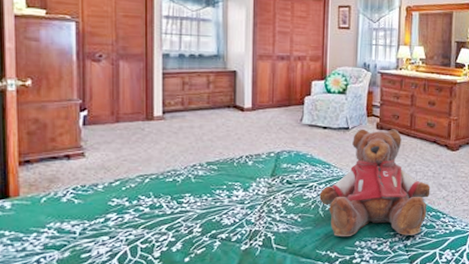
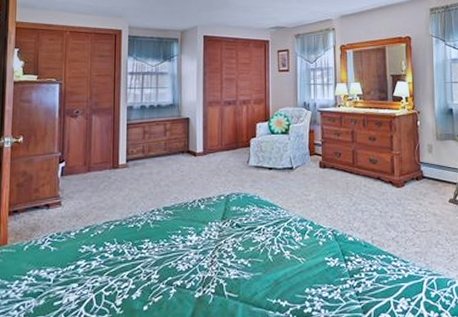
teddy bear: present [319,129,431,237] -> none [268,167,379,284]

